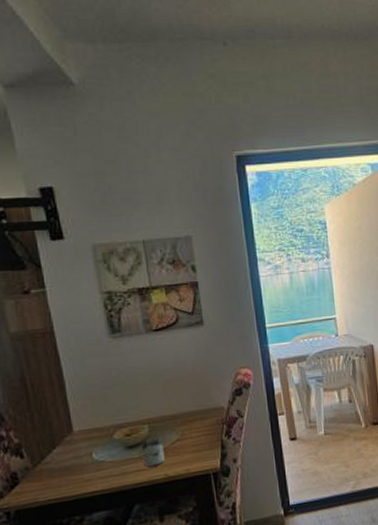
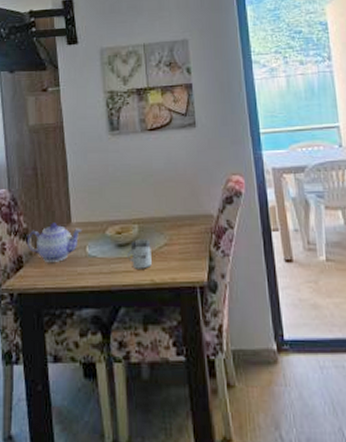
teapot: none [20,433,85,475] -> present [26,222,81,262]

